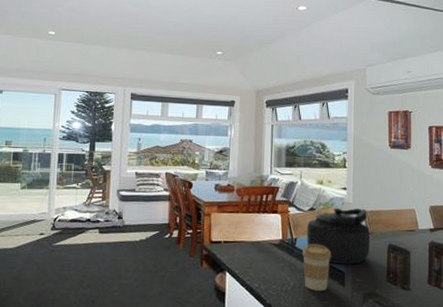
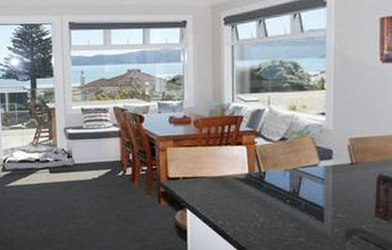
coffee cup: present [301,244,331,292] -> none [272,177,307,228]
kettle: present [306,208,370,264] -> none [277,136,355,198]

